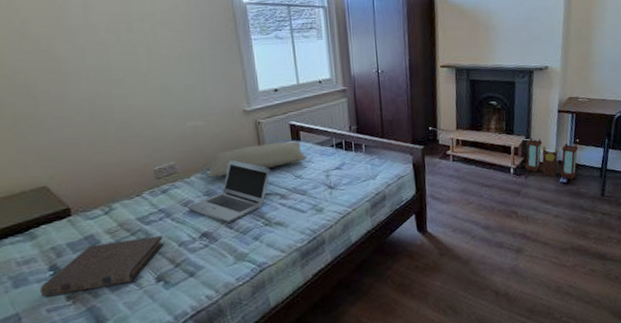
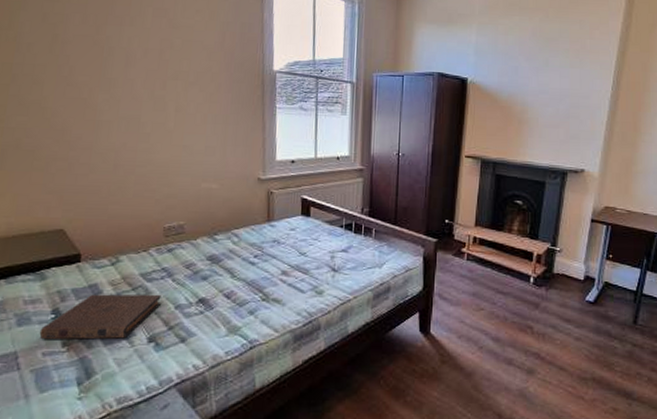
laptop: present [187,159,270,224] -> none [189,227,276,293]
pillow: present [206,141,307,178] -> none [212,215,314,243]
lantern: present [525,137,579,180] -> none [548,246,612,300]

